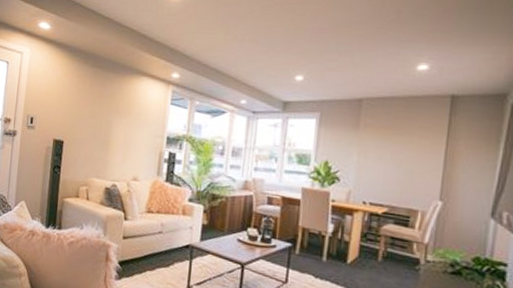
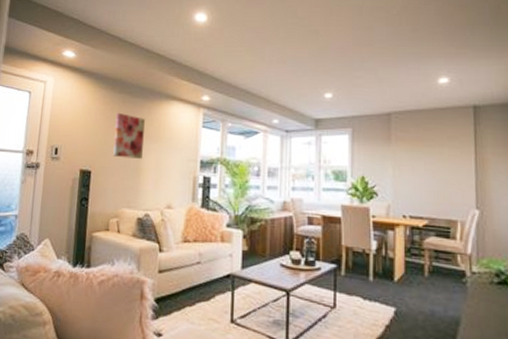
wall art: none [84,85,115,132] -> present [113,112,145,159]

